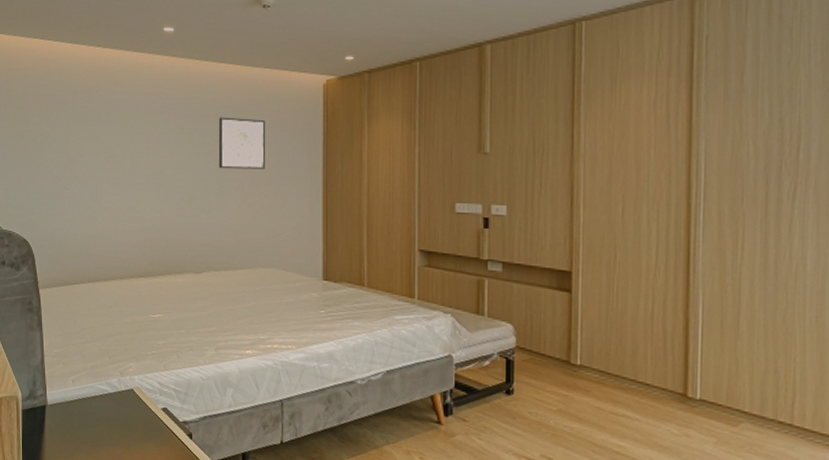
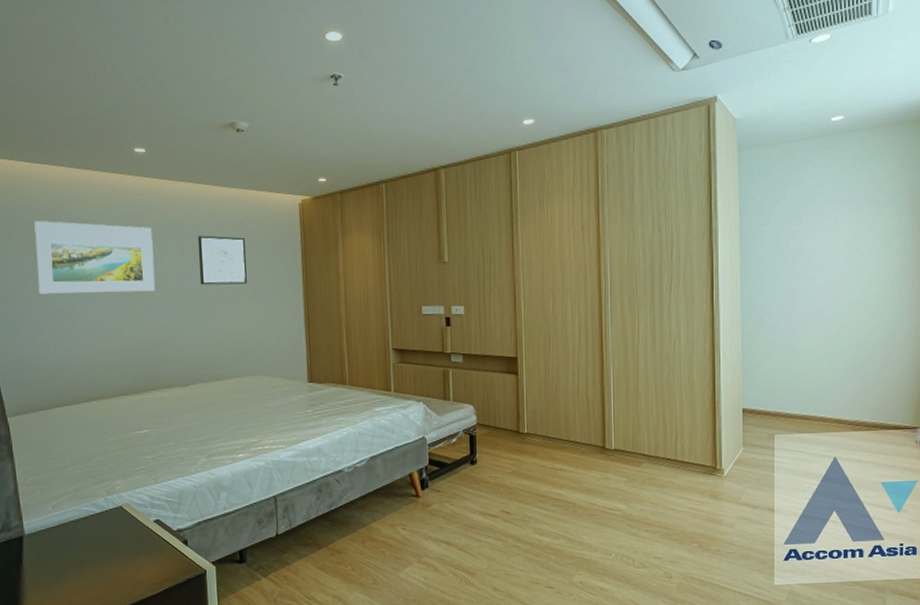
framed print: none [72,100,176,173] -> present [34,221,156,294]

